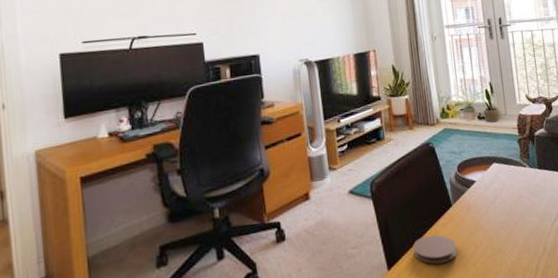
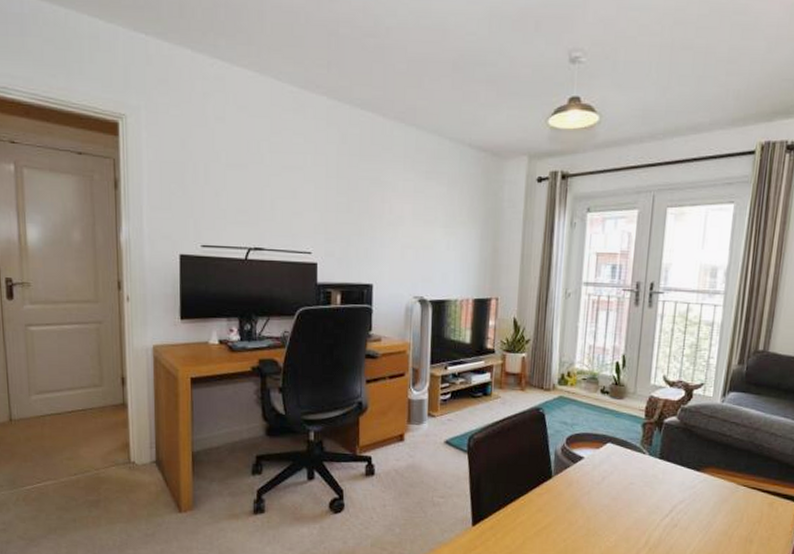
coaster: present [412,234,457,264] -> none [501,501,549,532]

